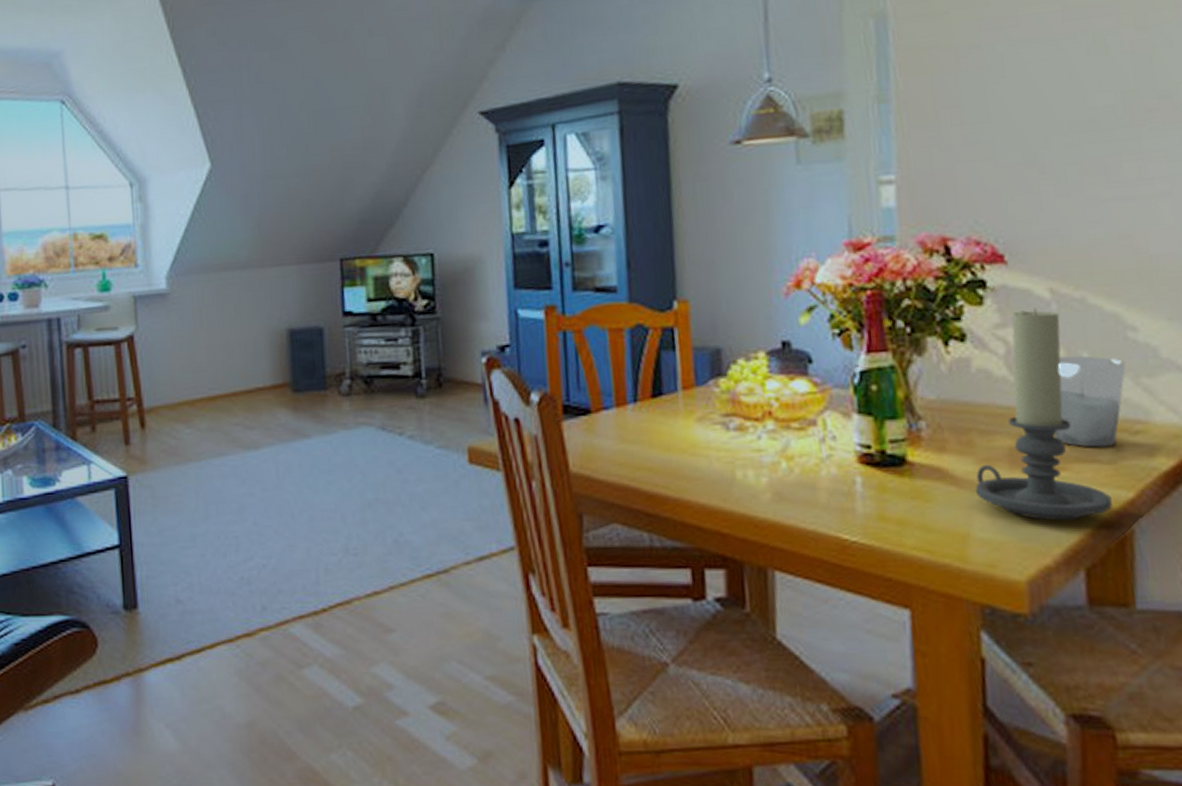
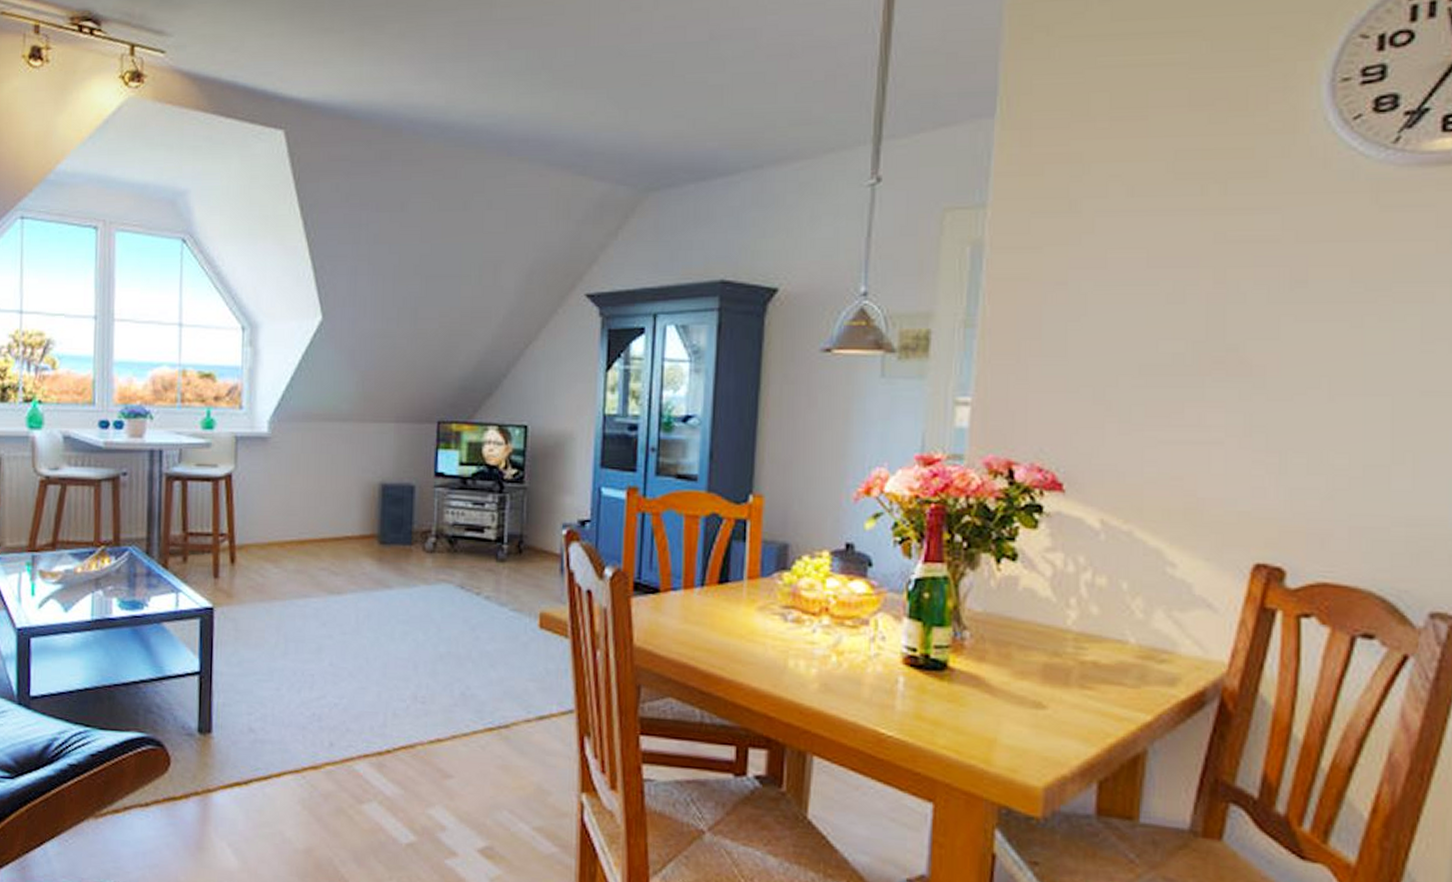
candle holder: present [975,308,1112,521] -> none [1007,536,1131,736]
drinking glass: present [1054,355,1126,448] -> none [1087,583,1160,672]

